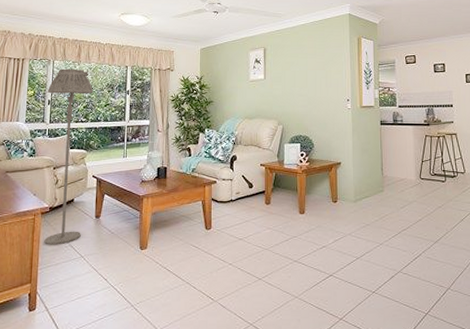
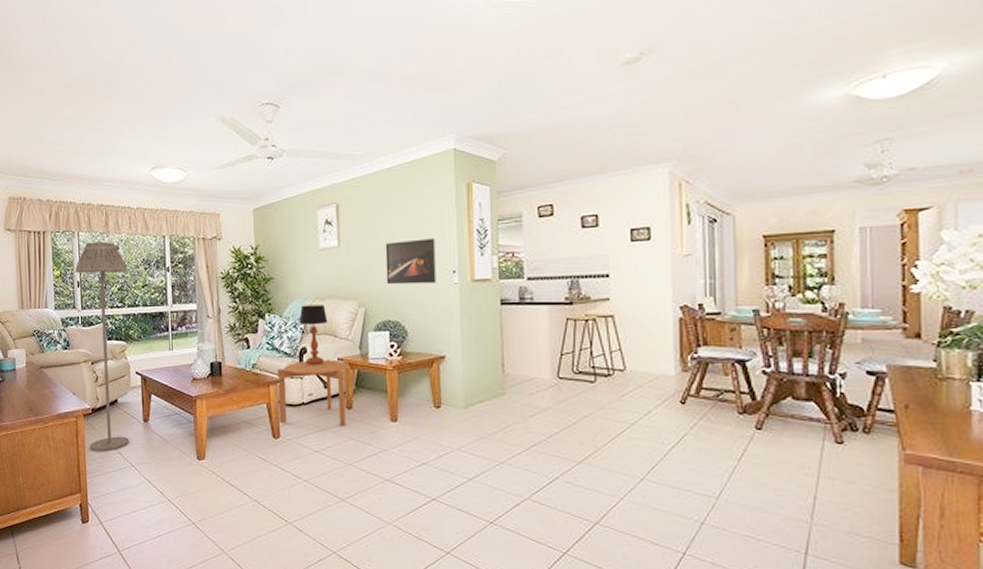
side table: none [212,165,269,219] -> present [277,360,350,428]
table lamp: none [232,123,254,170] -> present [299,305,328,366]
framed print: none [299,76,335,109] -> present [385,238,436,285]

